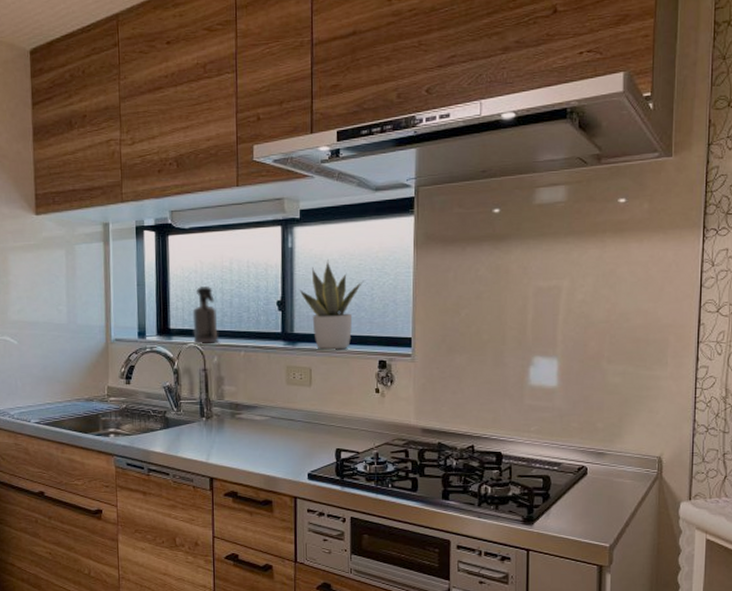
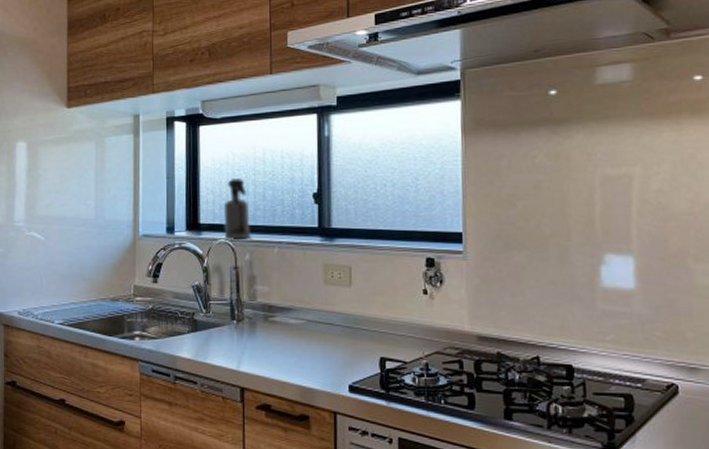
potted plant: present [299,260,364,350] -> none [336,148,407,246]

